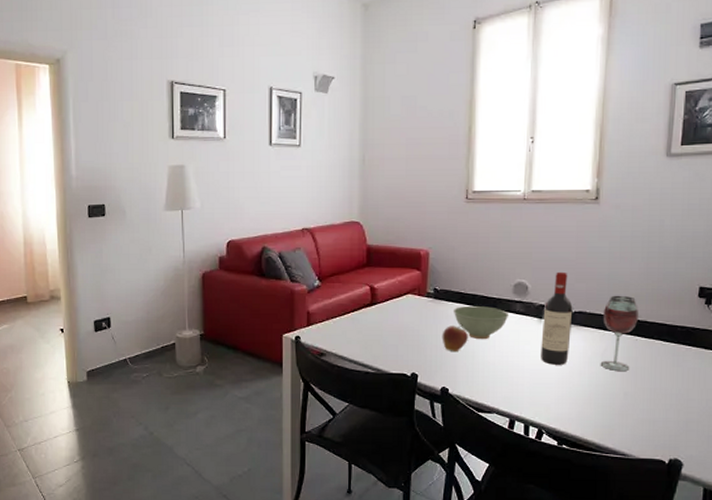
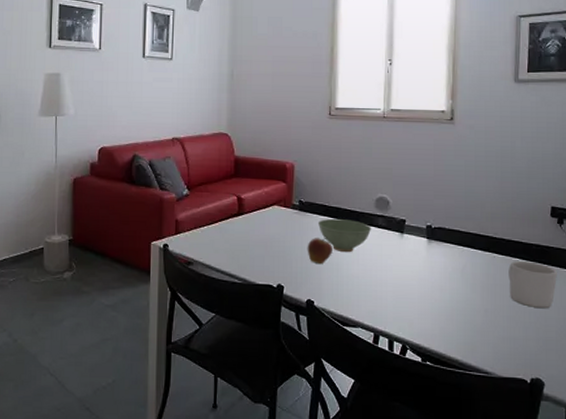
wine bottle: present [541,271,573,365] -> none [403,188,433,280]
wineglass: present [600,295,640,371] -> none [460,212,496,287]
mug: none [650,344,702,390] -> present [508,261,557,308]

